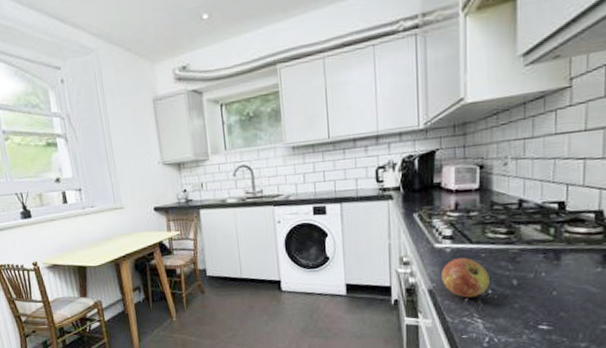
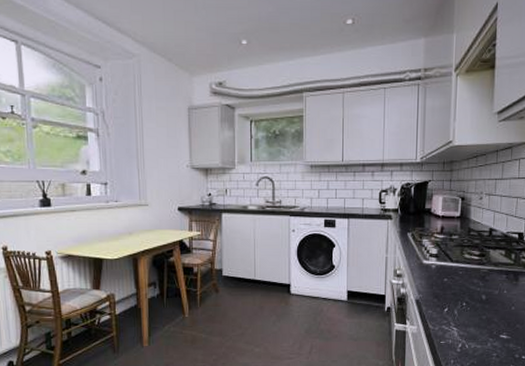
apple: present [442,257,489,298] -> none [427,274,465,309]

